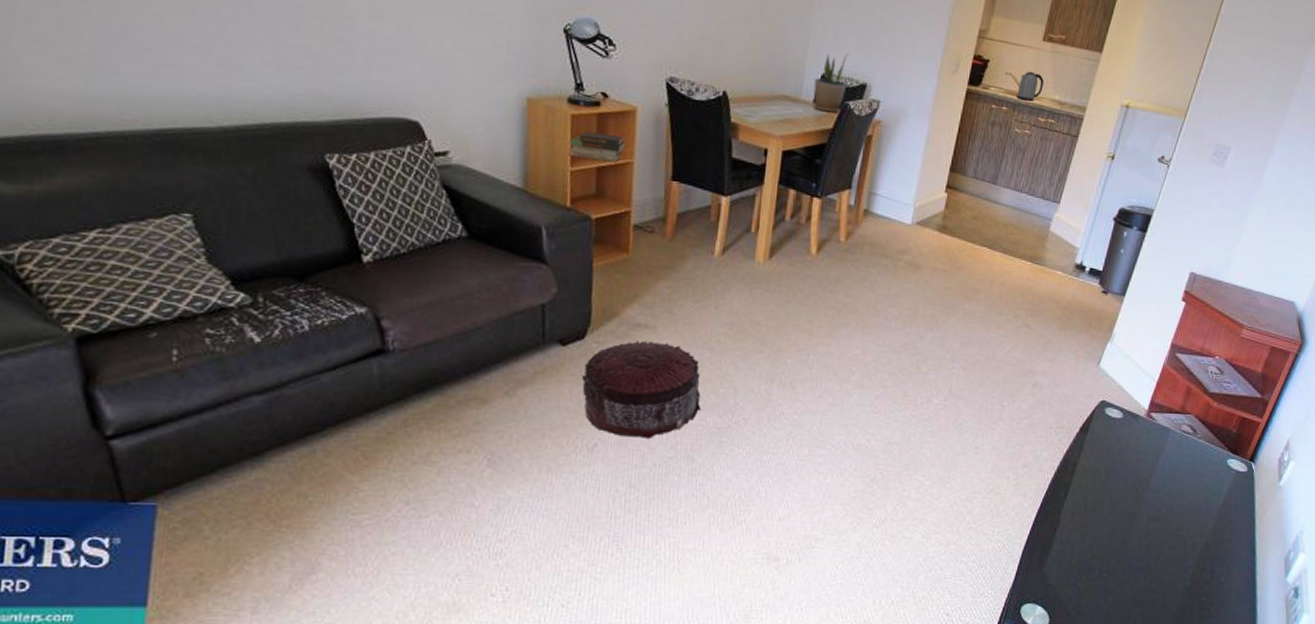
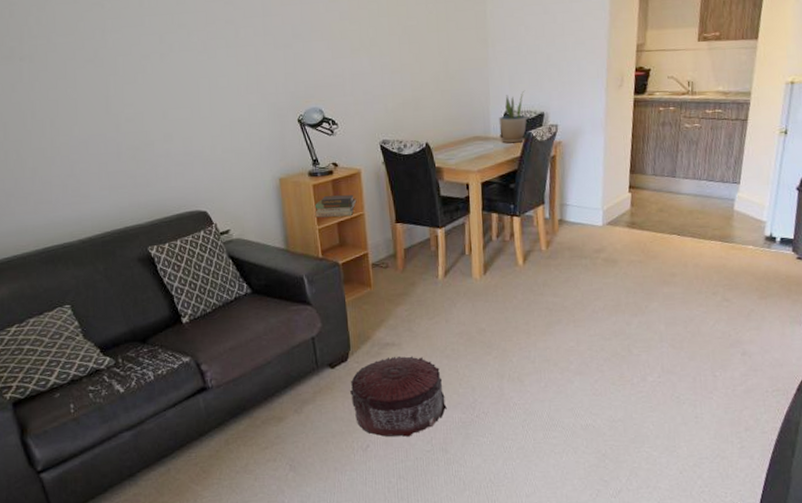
kettle: present [1017,71,1044,101] -> none [681,70,706,98]

